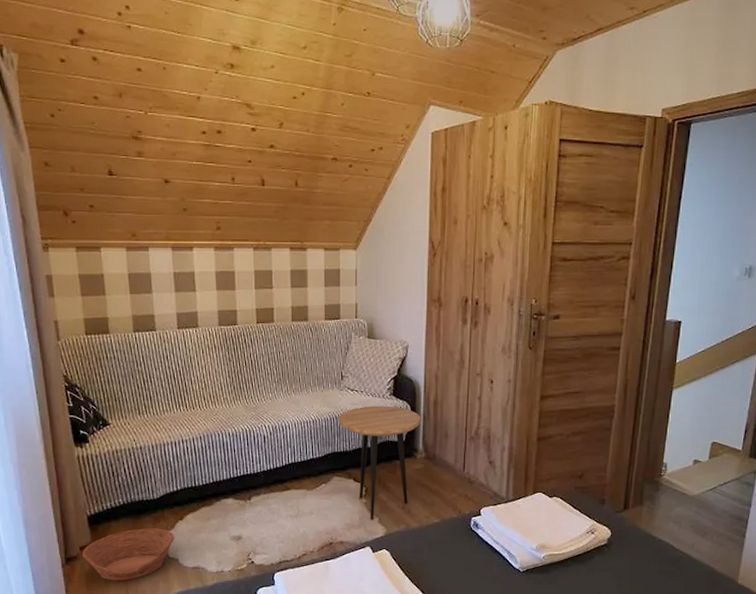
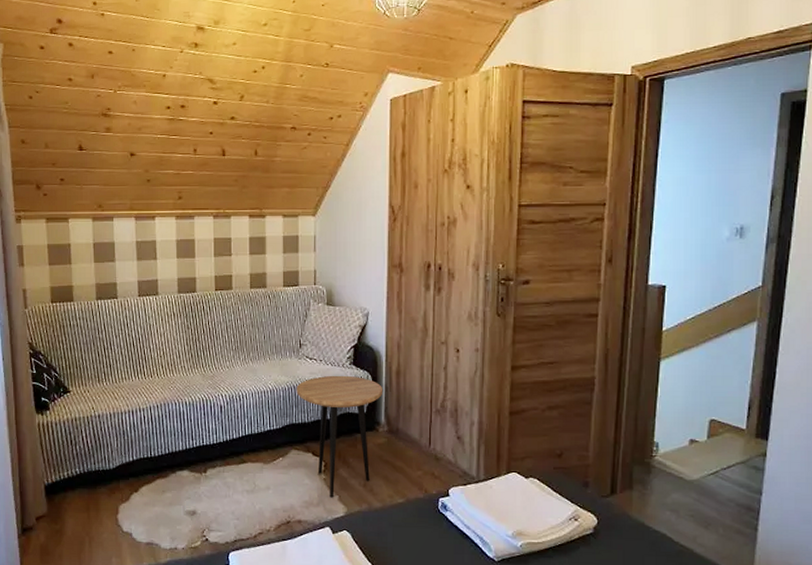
basket: present [82,528,175,581] -> none [38,499,129,555]

